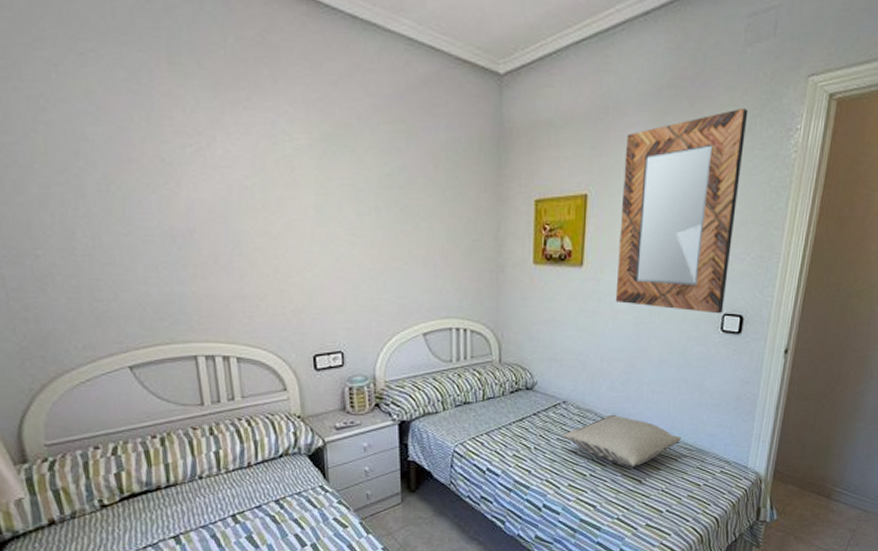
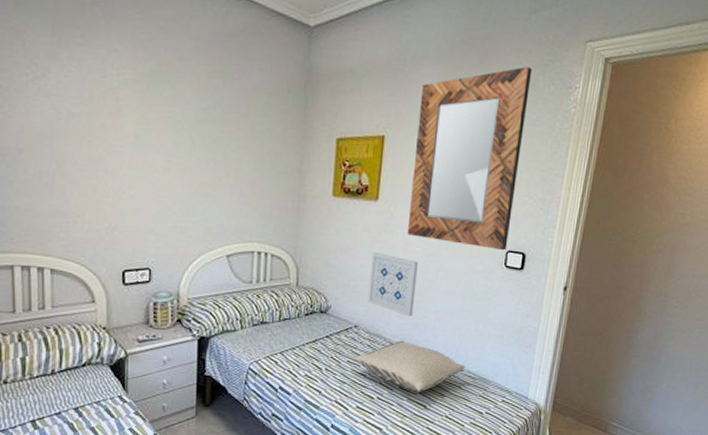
wall art: none [576,323,628,390] -> present [367,252,418,317]

